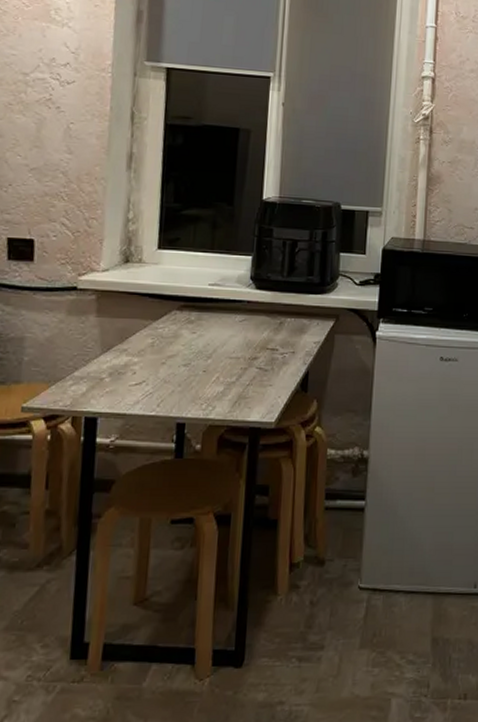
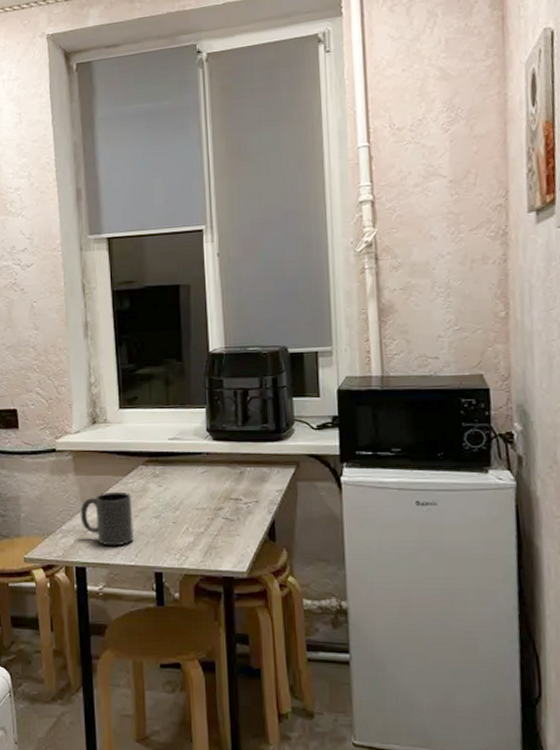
mug: none [97,336,160,395] -> present [80,491,134,546]

